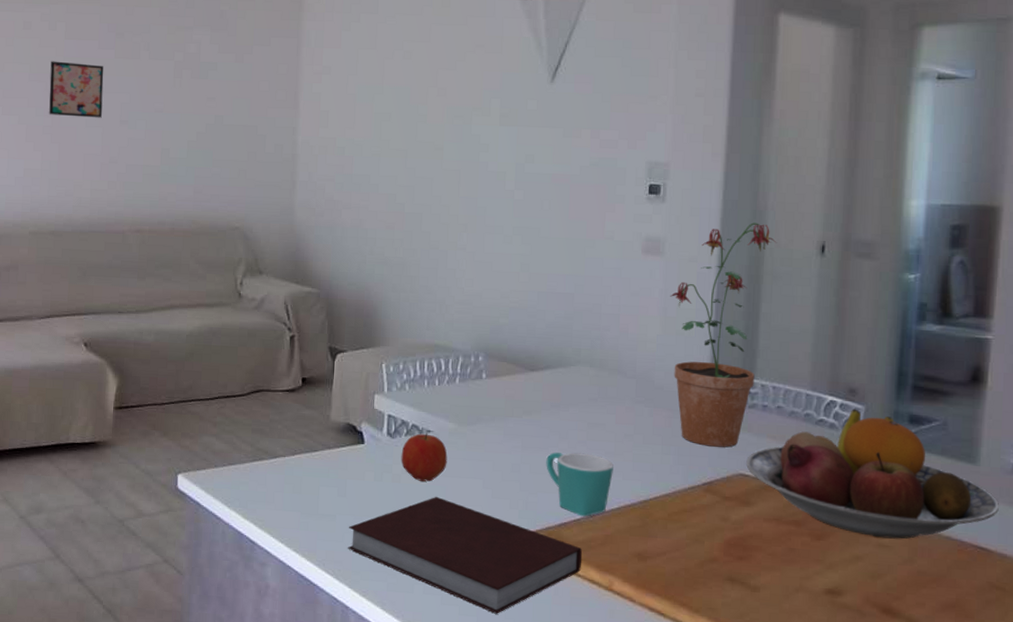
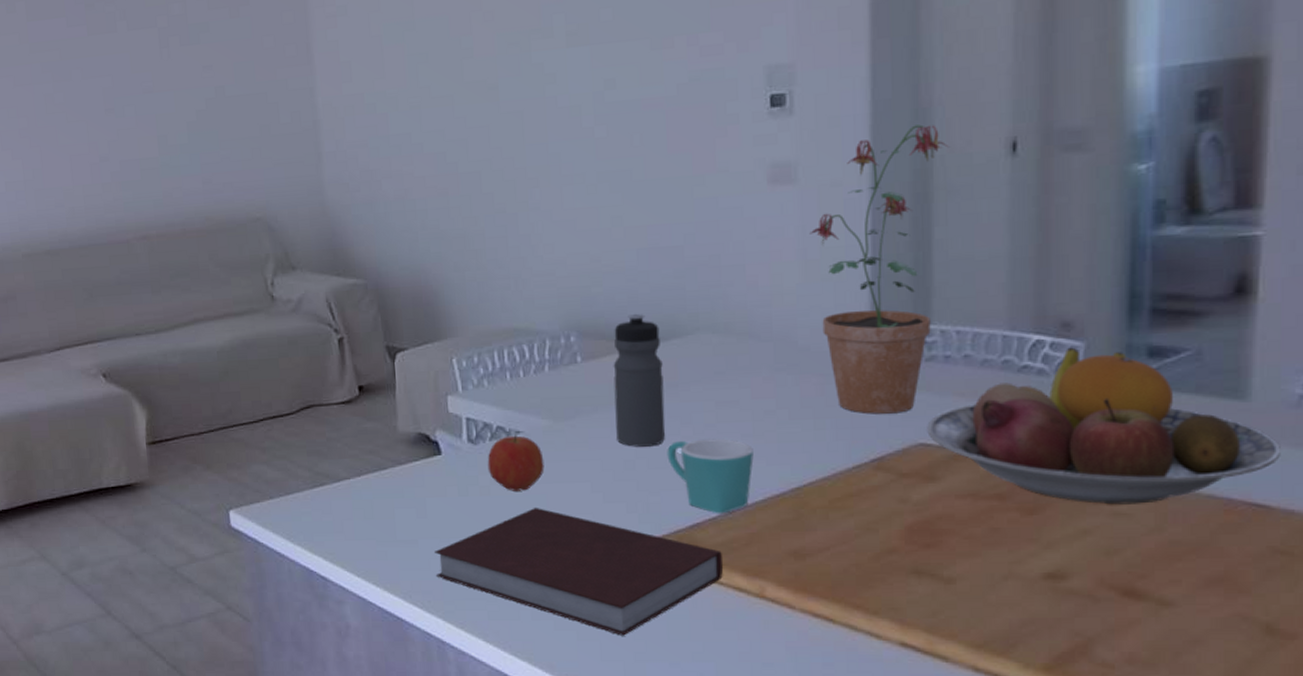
wall art: present [49,61,104,118] -> none [15,46,83,115]
water bottle: none [507,343,550,455] -> present [613,313,666,447]

